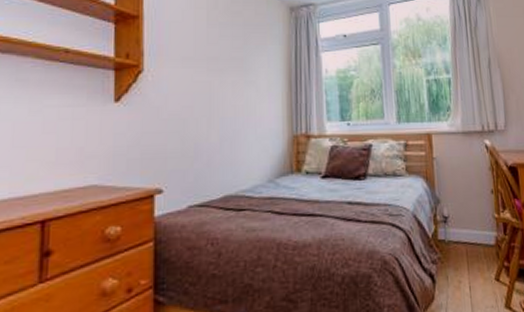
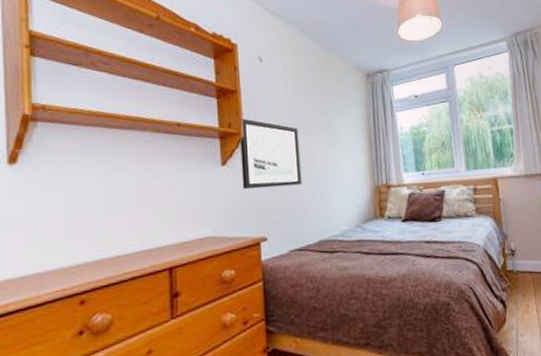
wall art: none [137,49,208,132] -> present [240,118,302,190]

